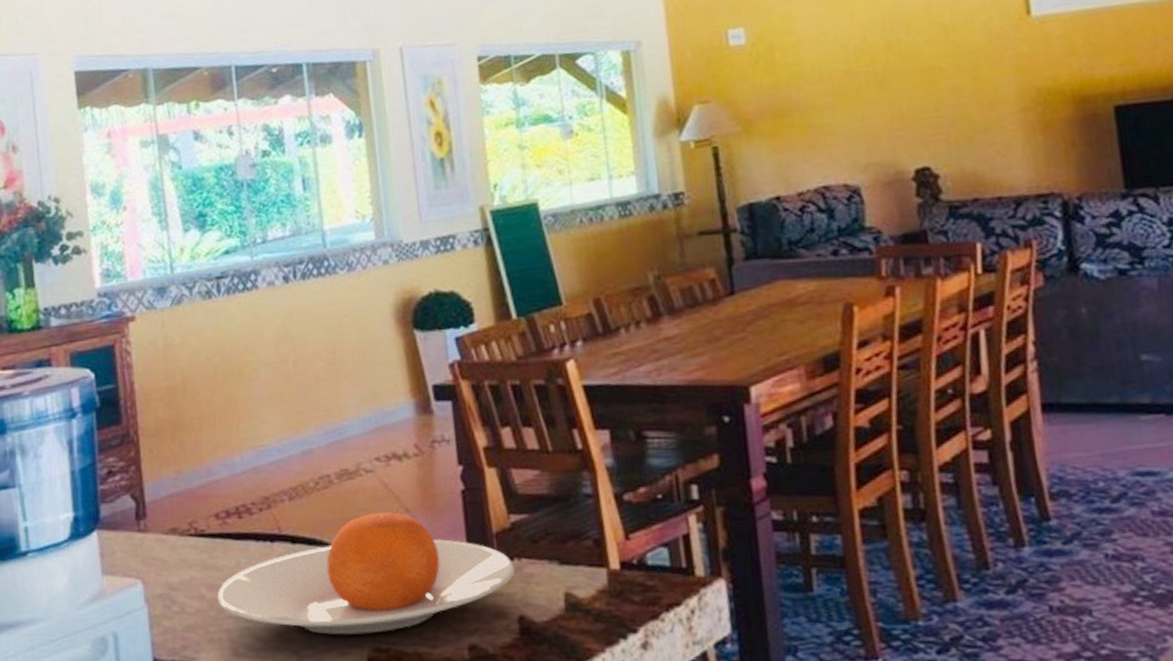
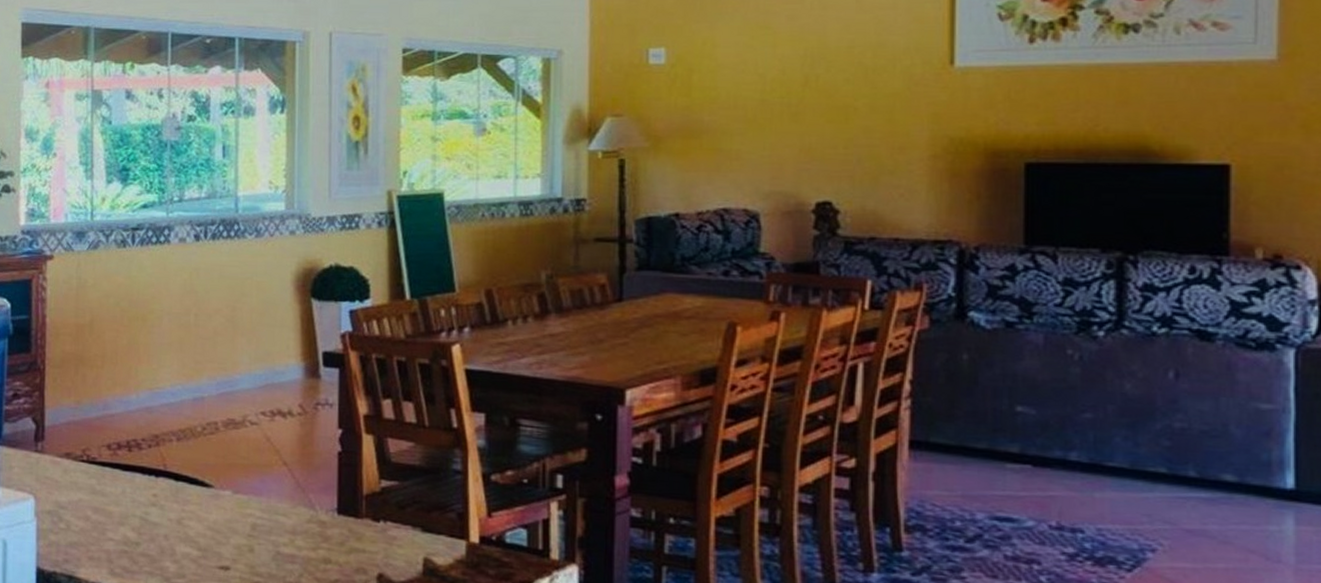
plate: present [217,512,515,635] -> none [101,462,379,572]

